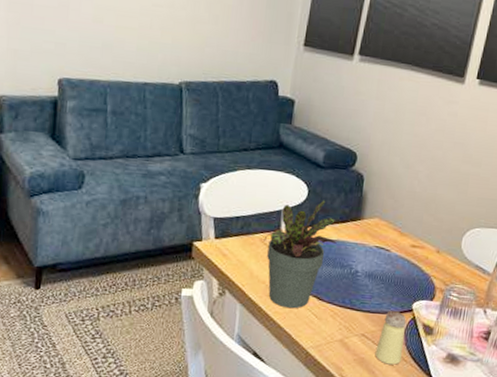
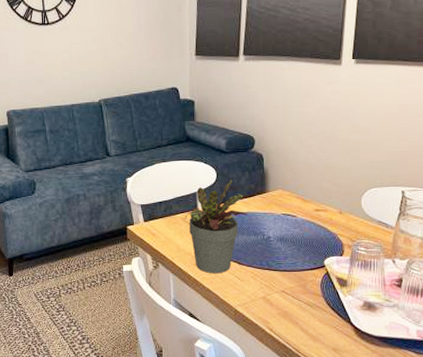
saltshaker: present [375,311,406,365] -> none [296,268,321,315]

